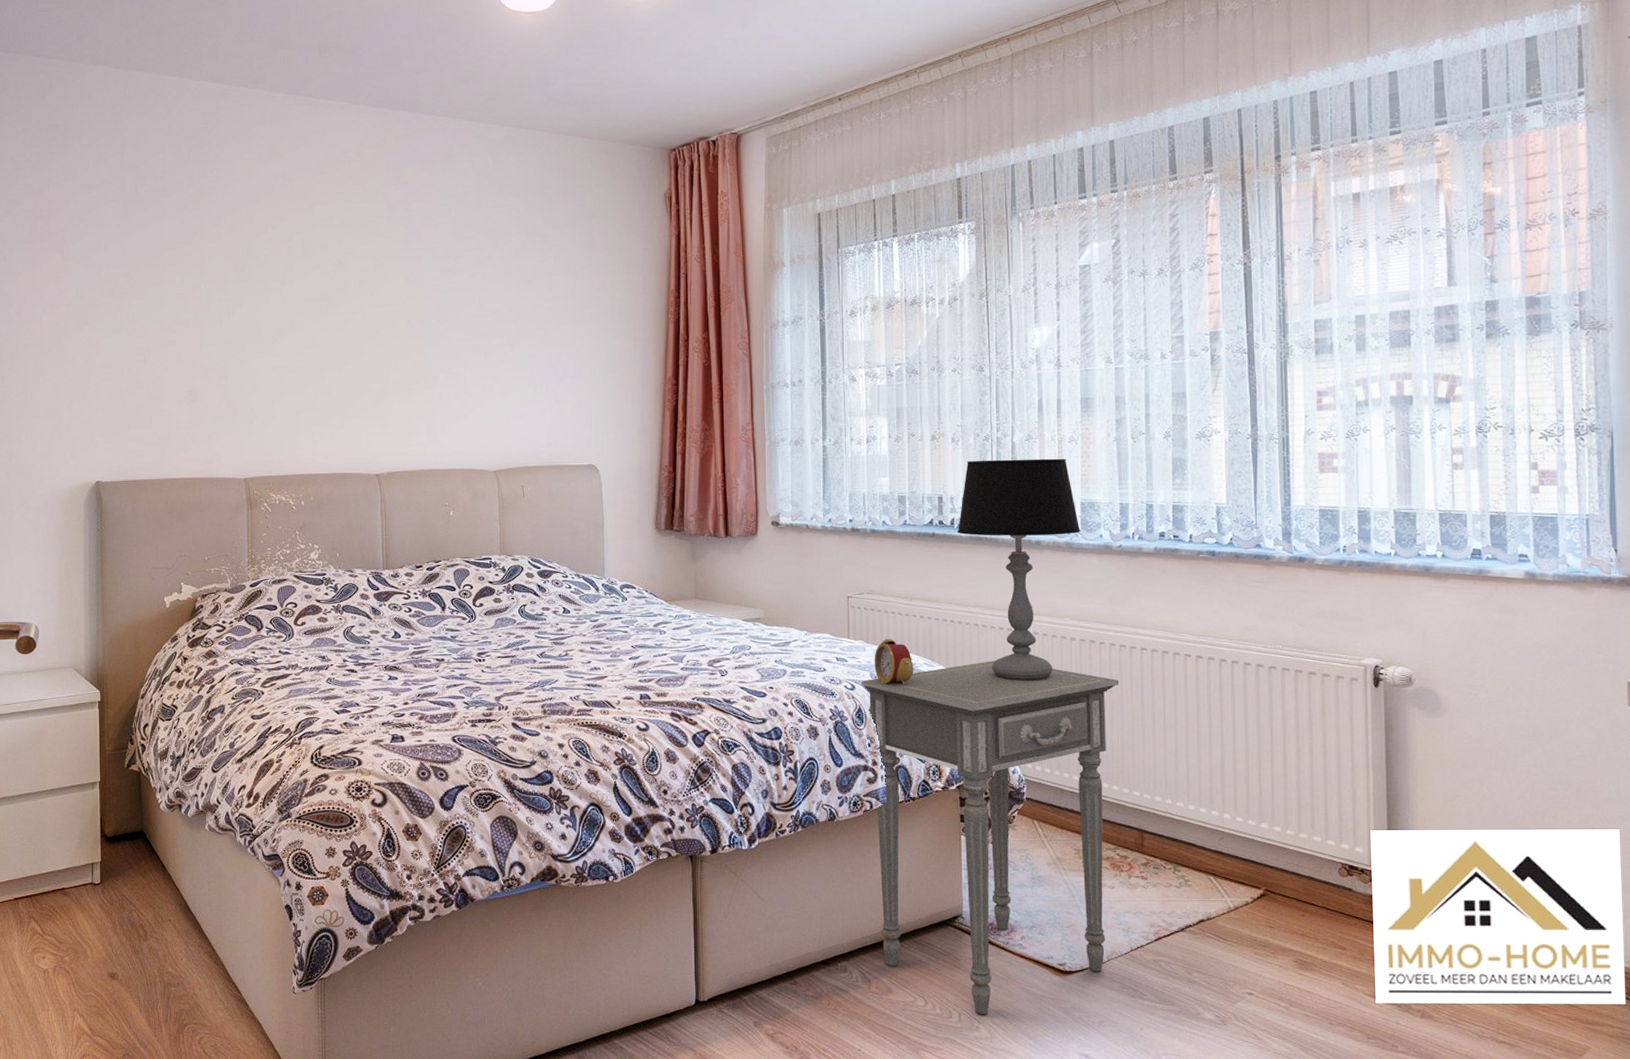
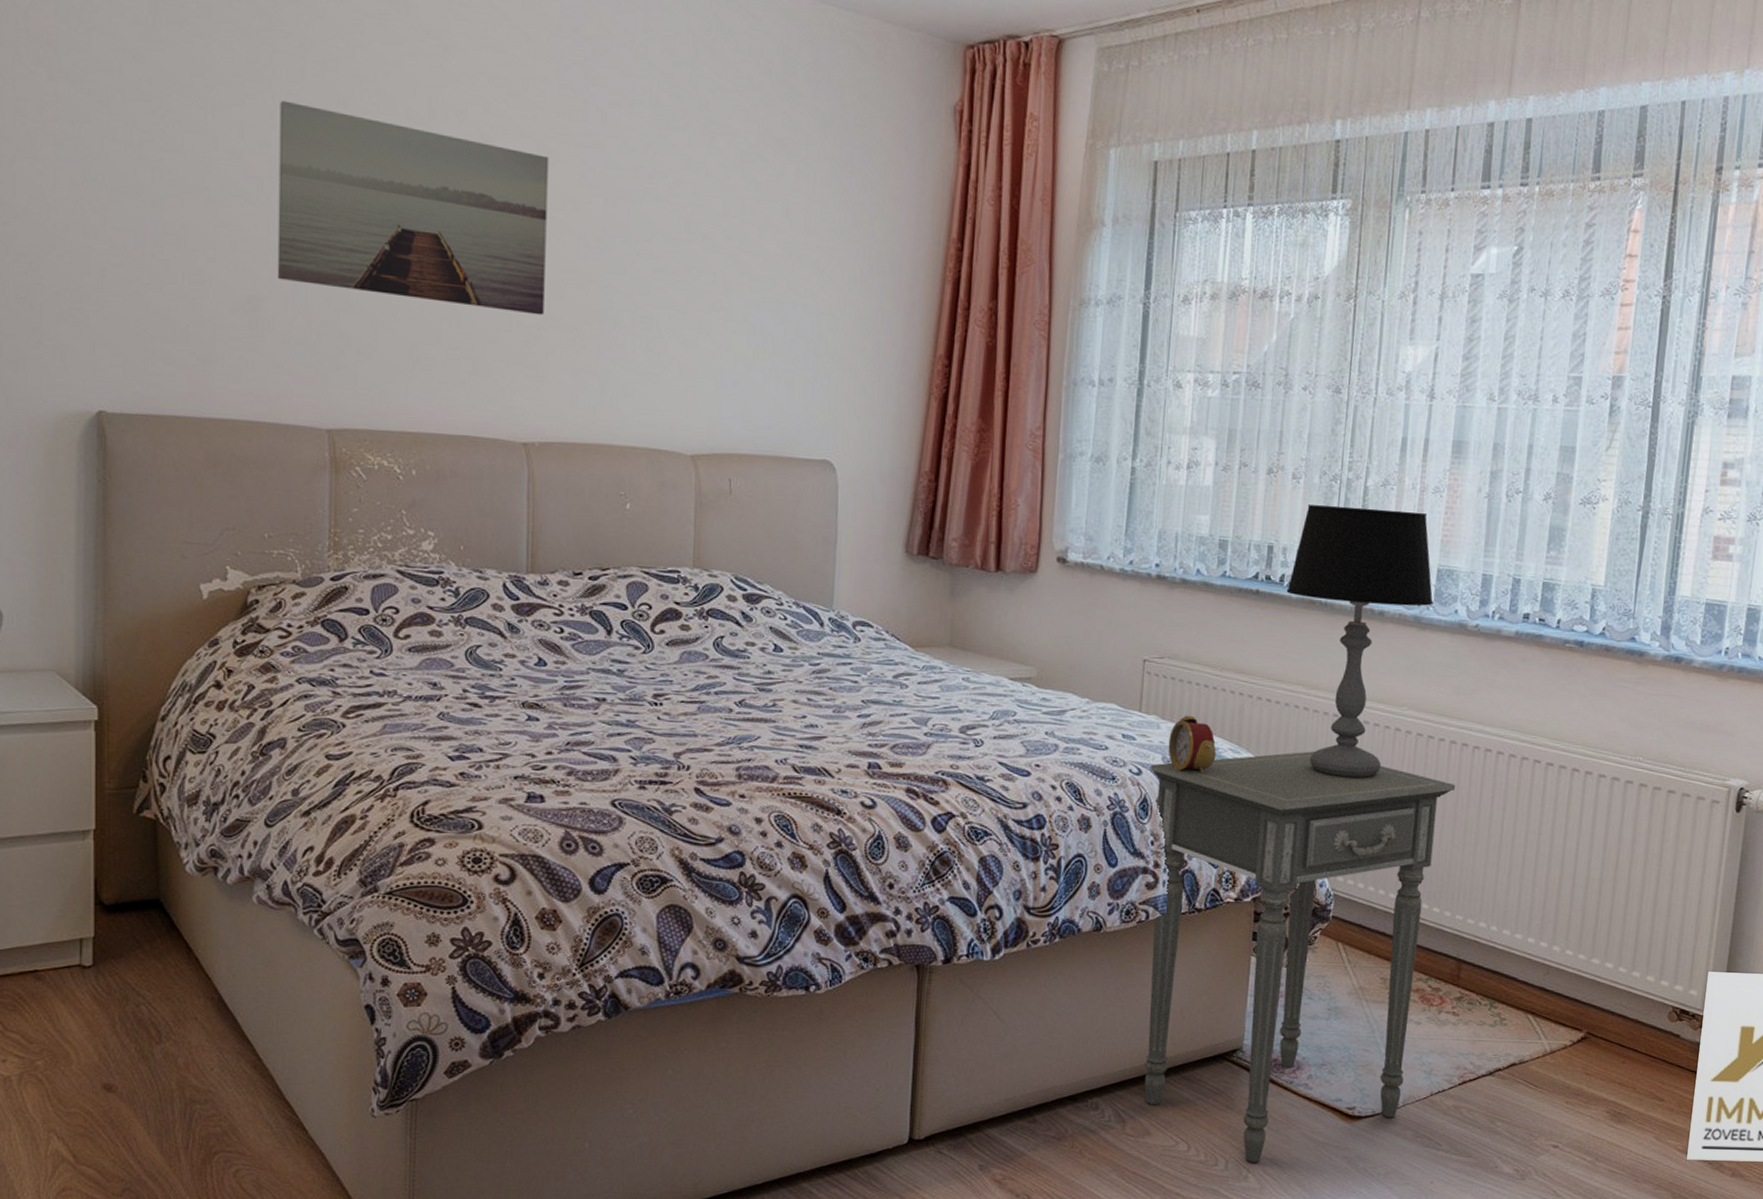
wall art: none [206,254,385,382] -> present [277,100,549,316]

